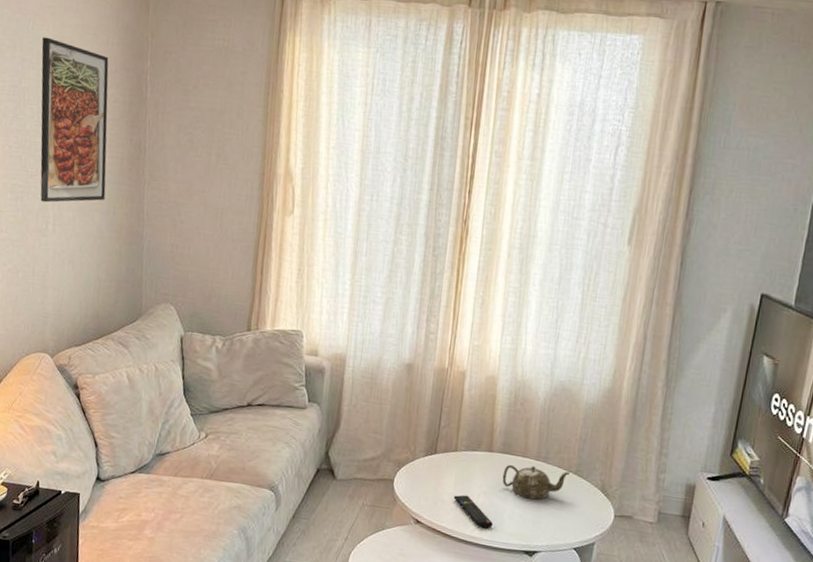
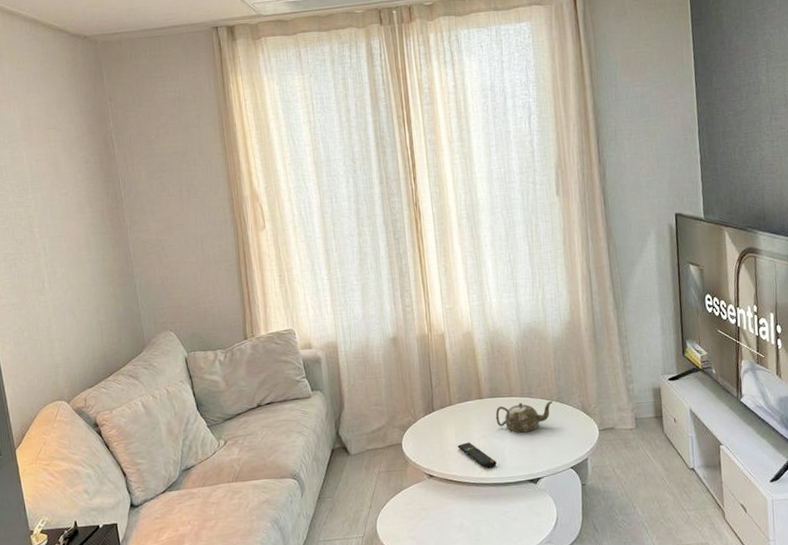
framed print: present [40,37,109,203] -> none [11,118,93,264]

